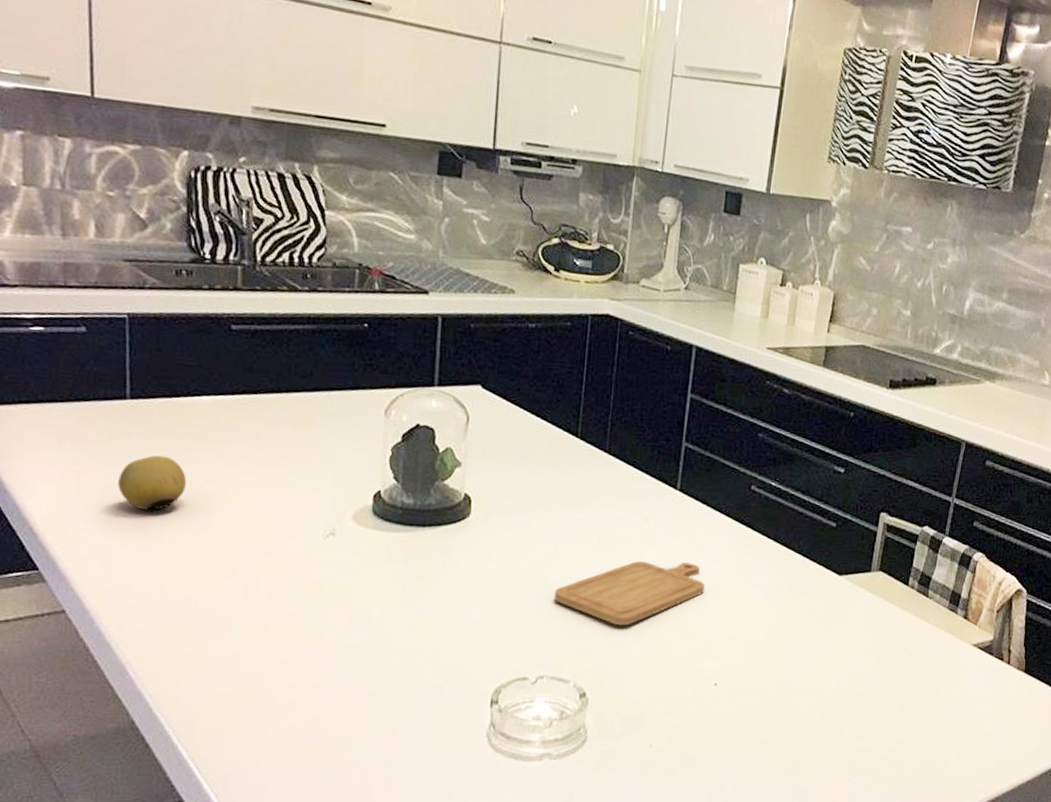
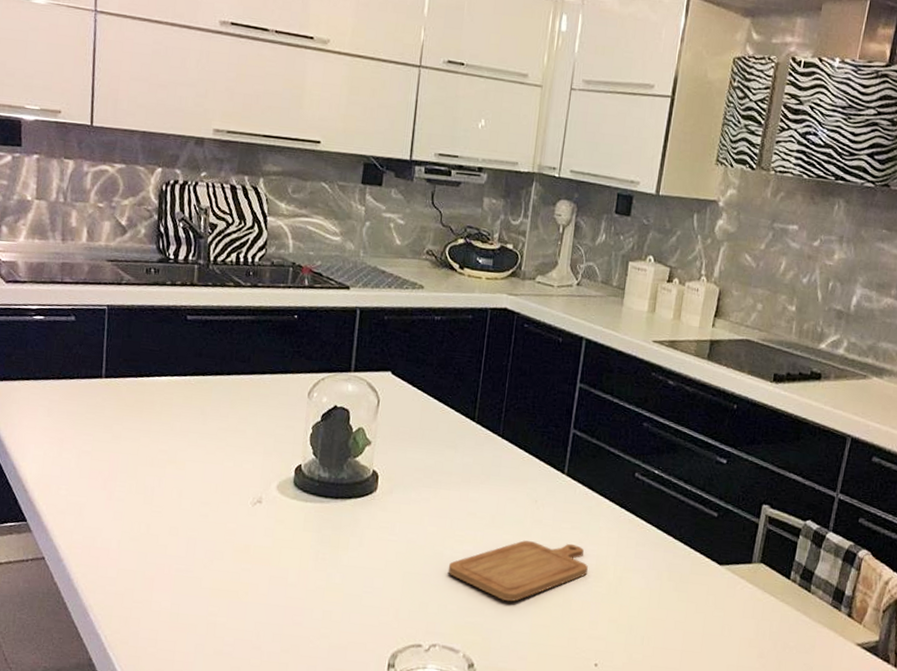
fruit: present [118,455,186,512] -> none [91,426,145,475]

